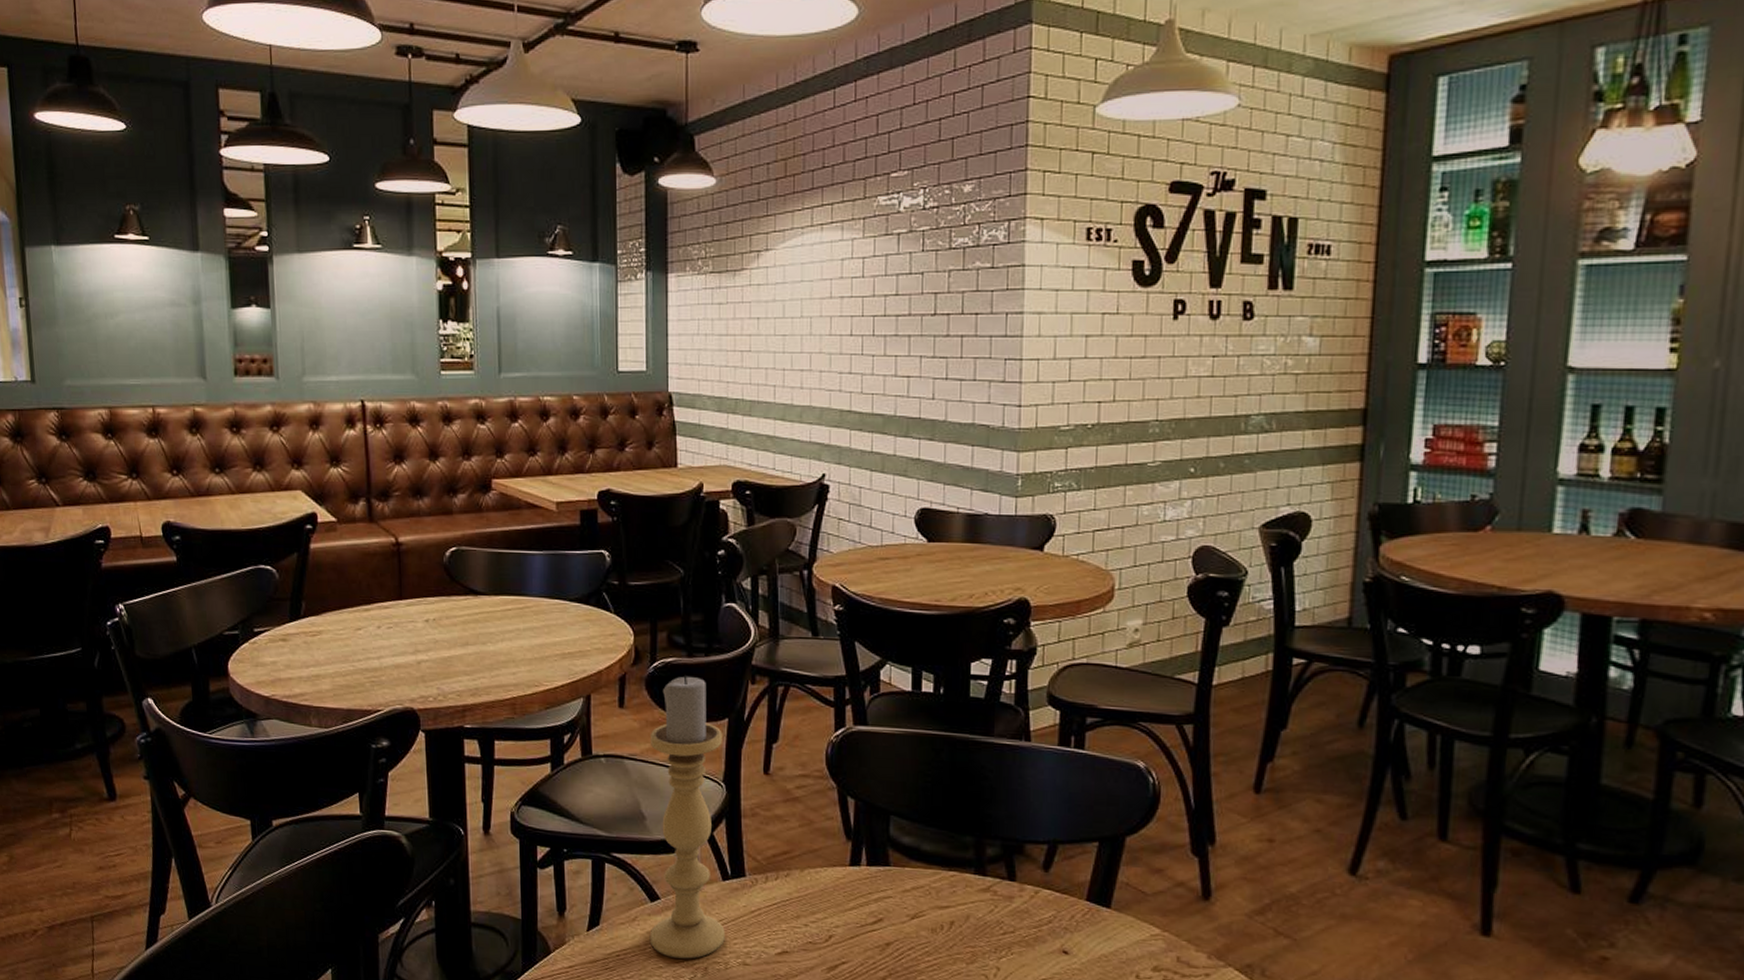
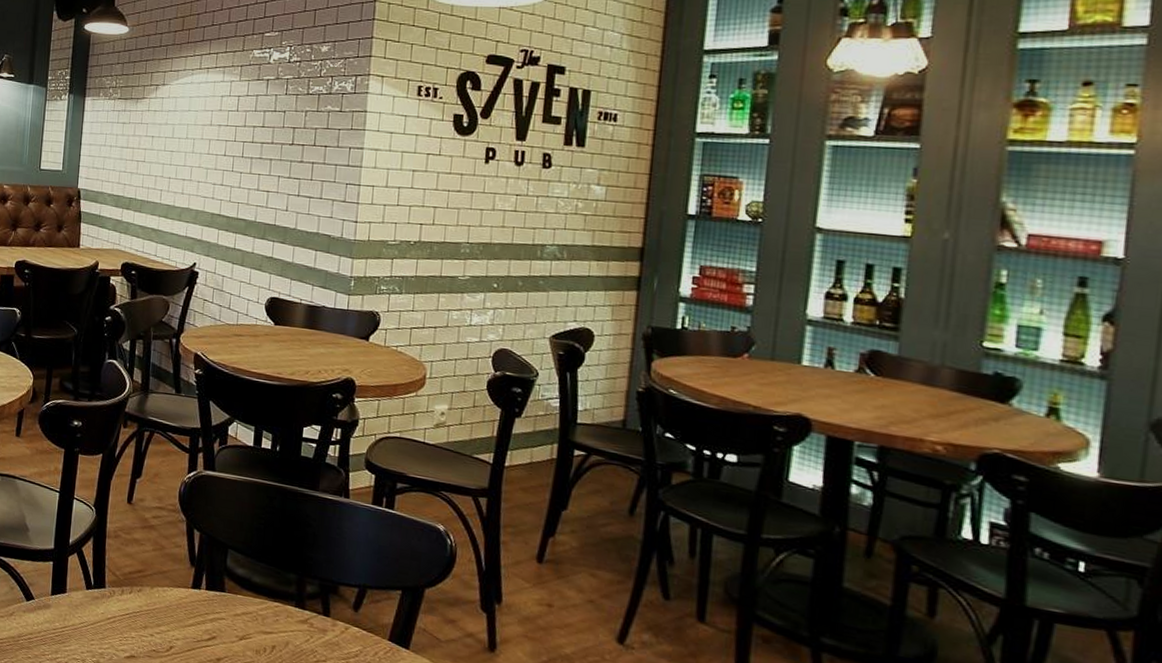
candle holder: present [649,674,725,959] -> none [22,414,97,653]

